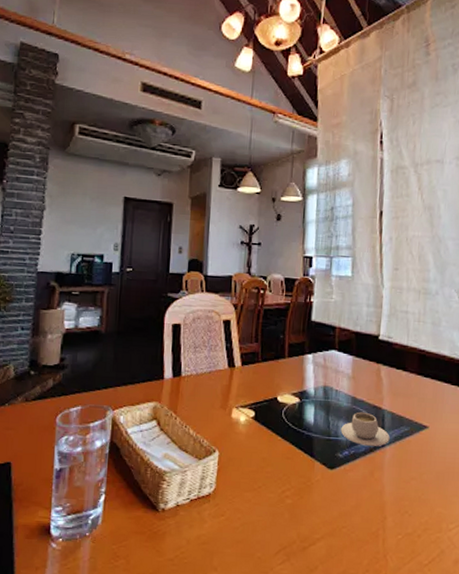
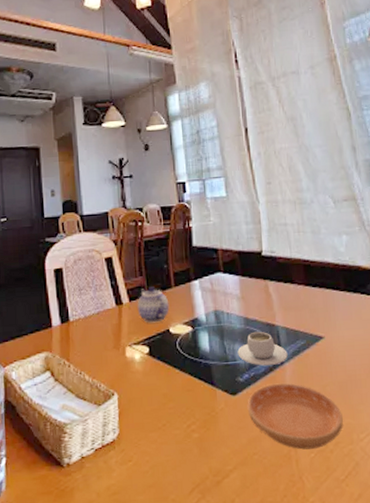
teapot: none [248,354,281,390] -> present [137,287,170,323]
saucer: none [342,464,435,531] -> present [247,383,343,450]

